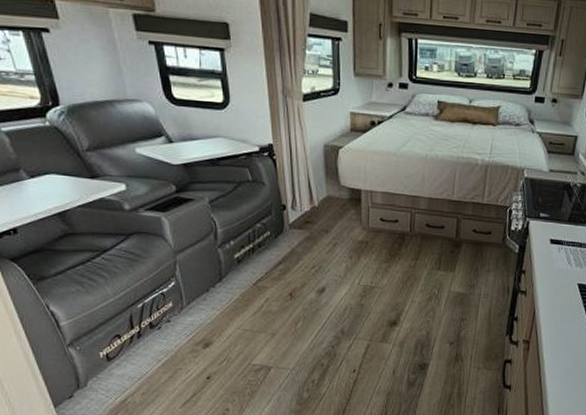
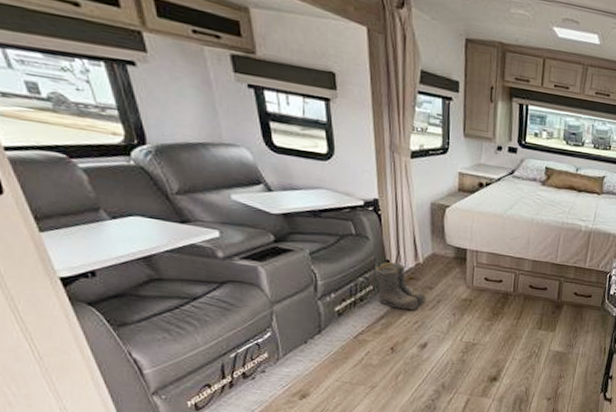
boots: none [271,207,322,255] -> present [374,262,426,311]

